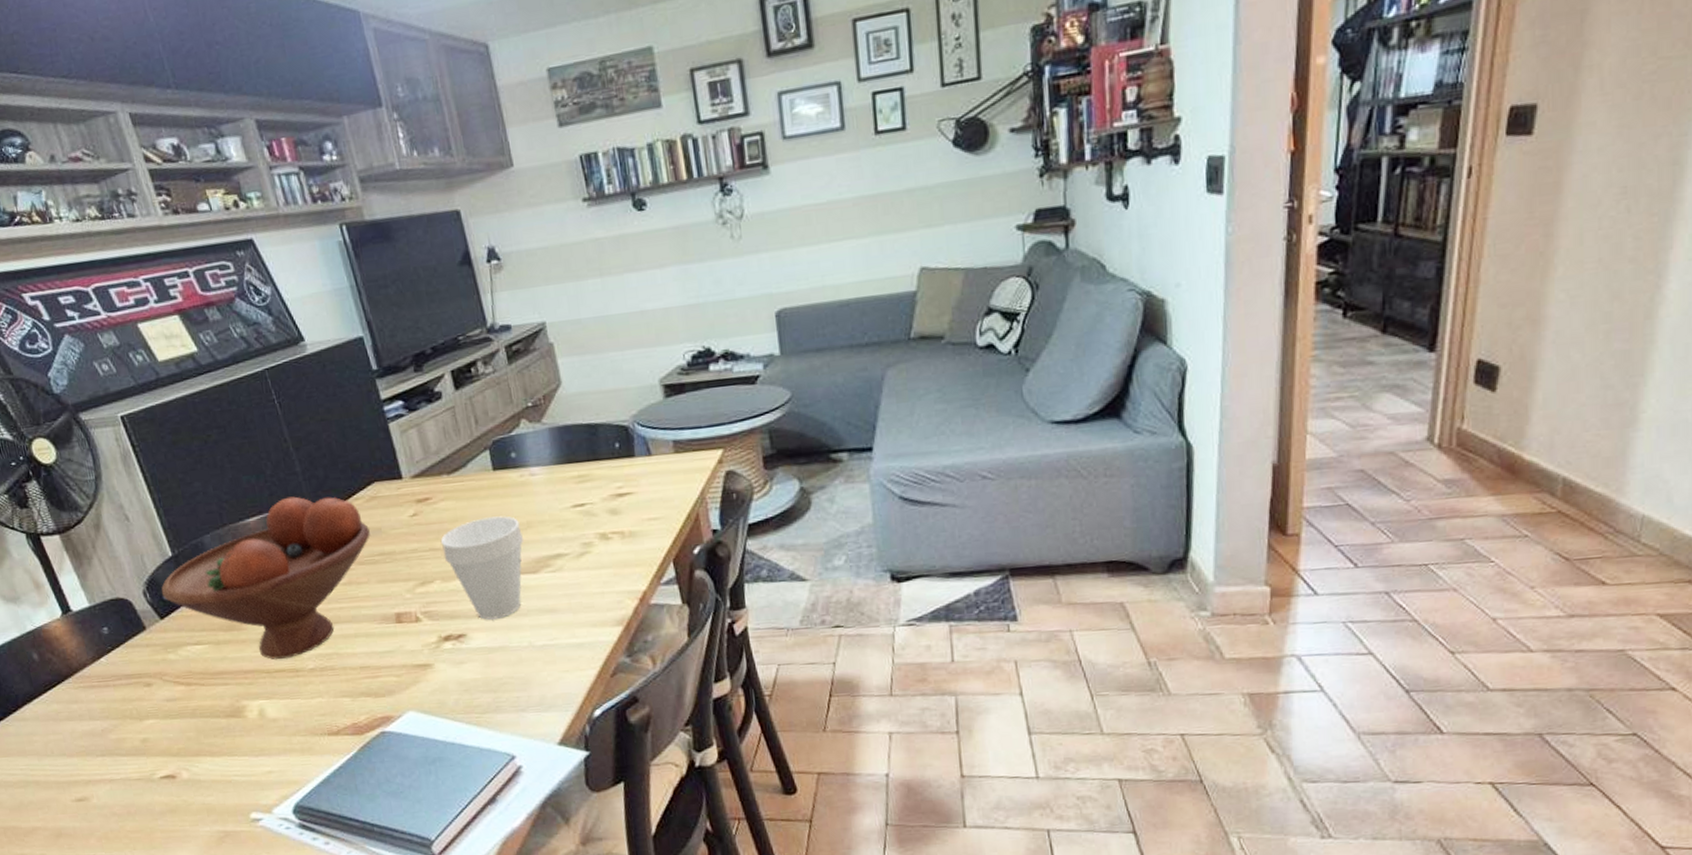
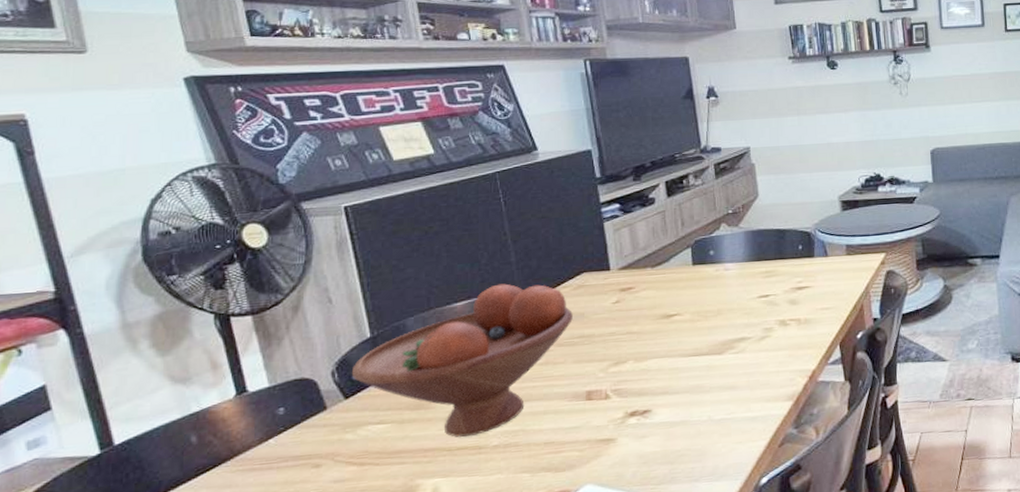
cup: present [440,516,523,620] -> none [638,304,713,397]

